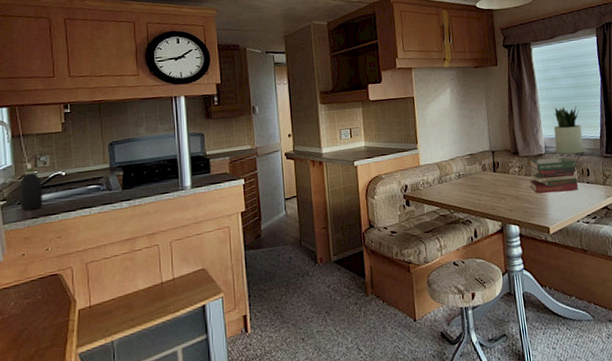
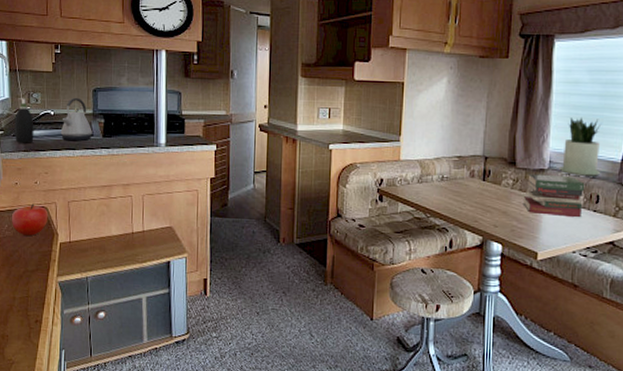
fruit: none [18,273,64,311] -> present [11,203,49,237]
kettle: none [74,153,111,200] -> present [60,97,93,142]

